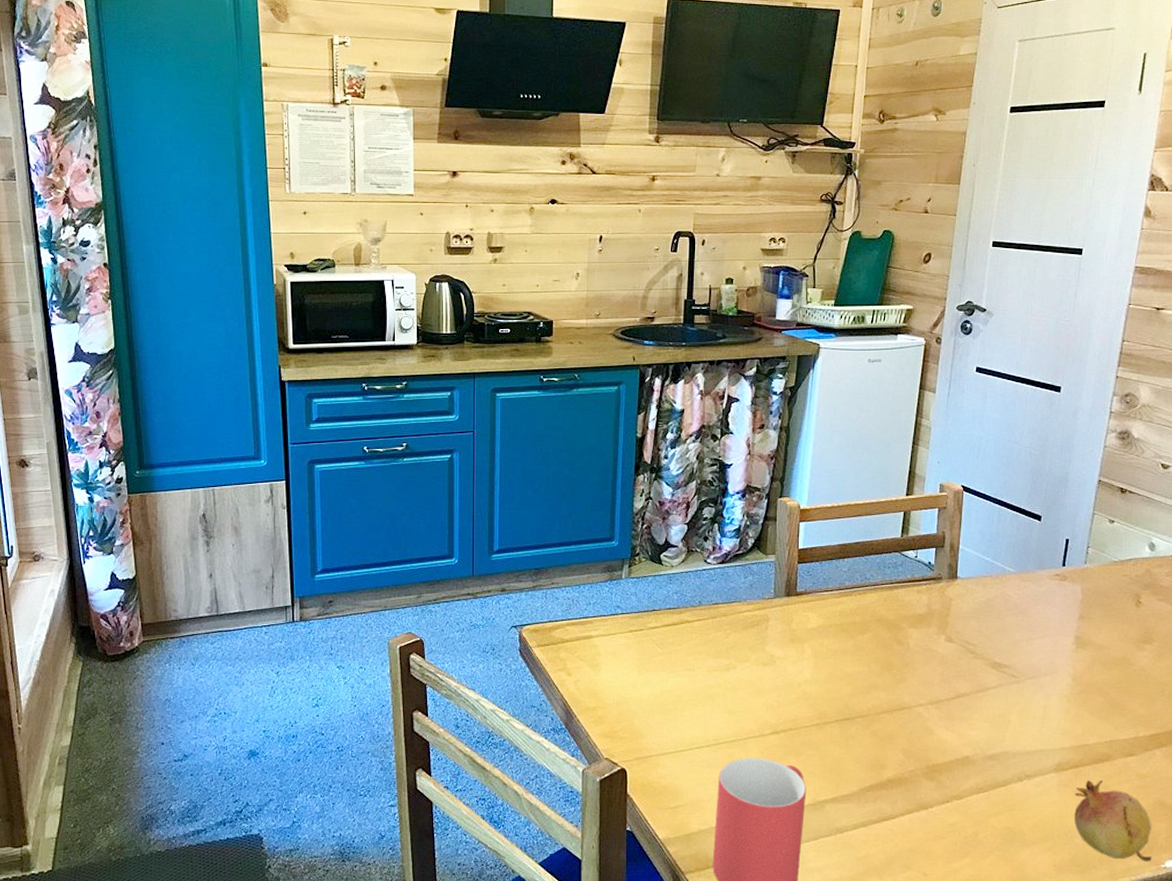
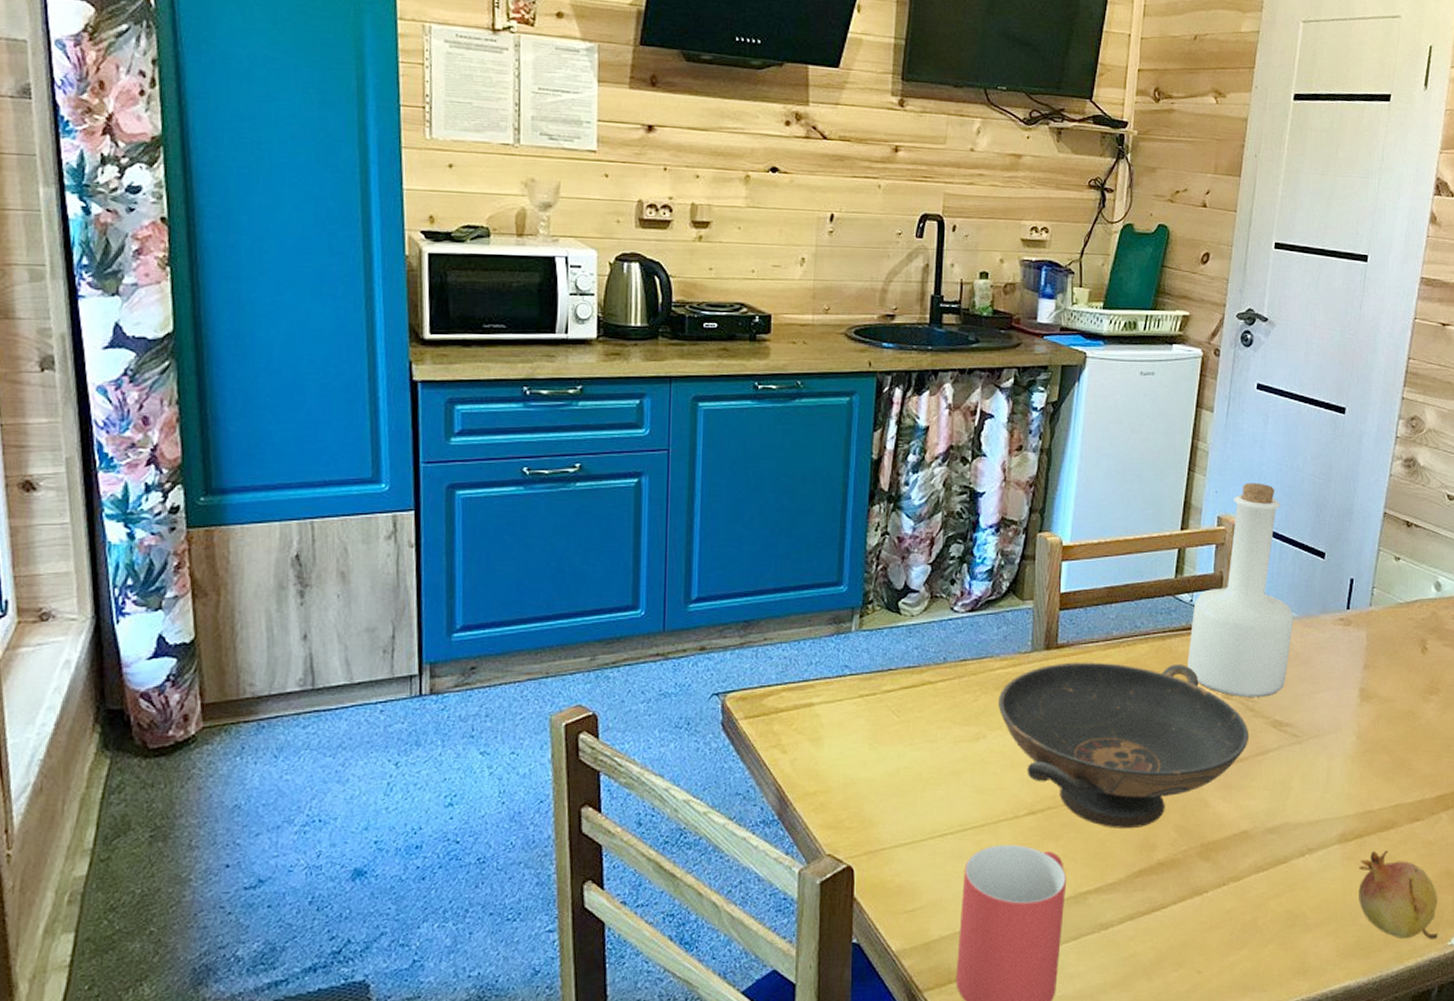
decorative bowl: none [745,607,971,749] -> present [998,662,1250,828]
bottle: none [913,454,1011,642] -> present [1188,482,1294,697]

